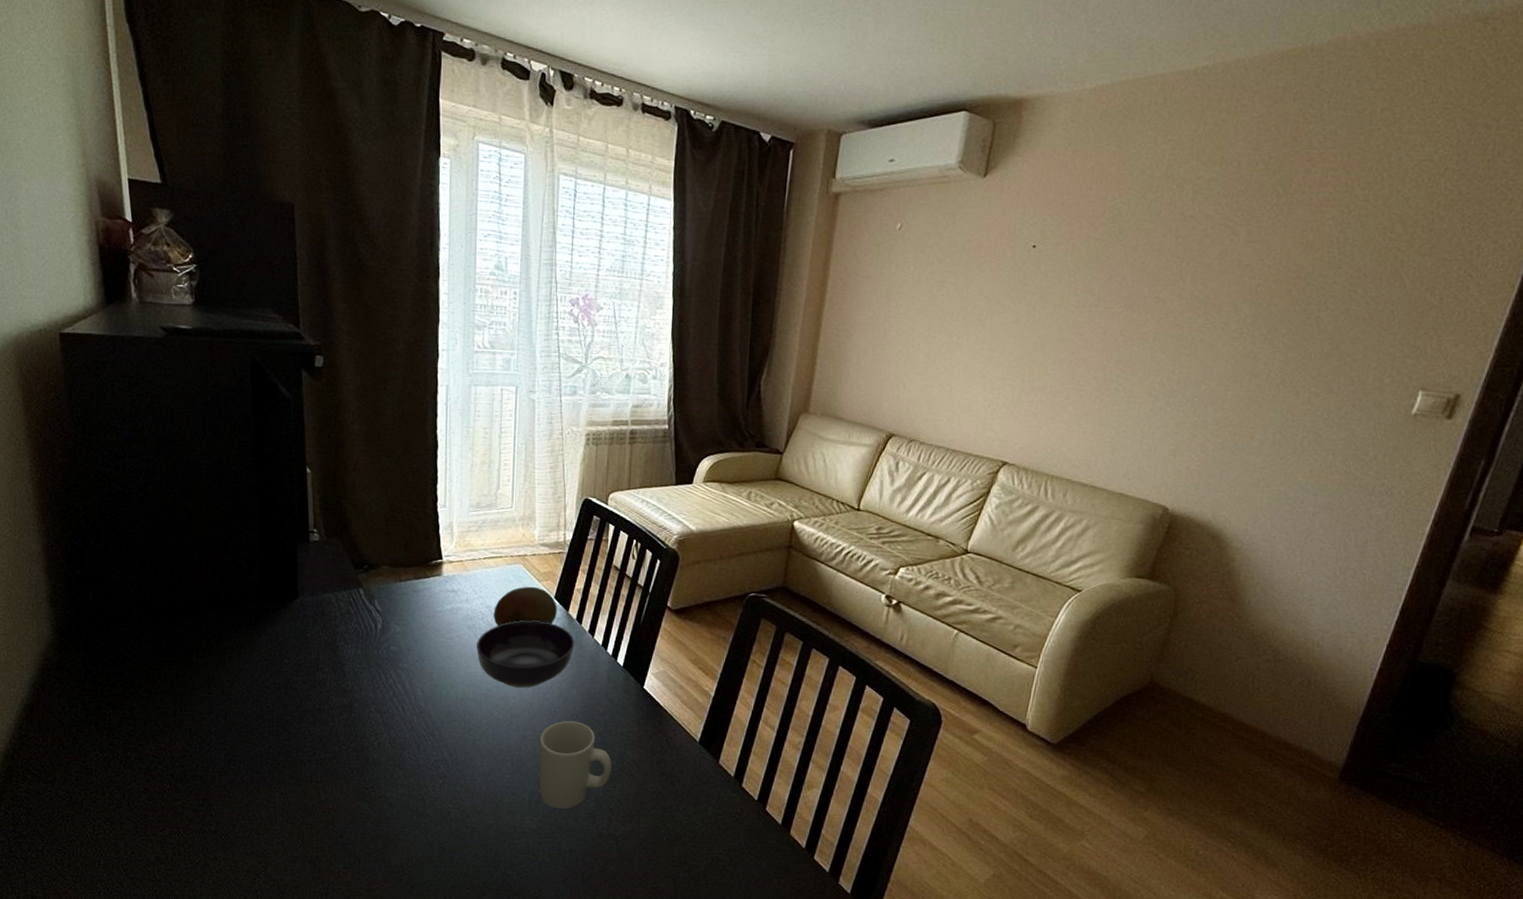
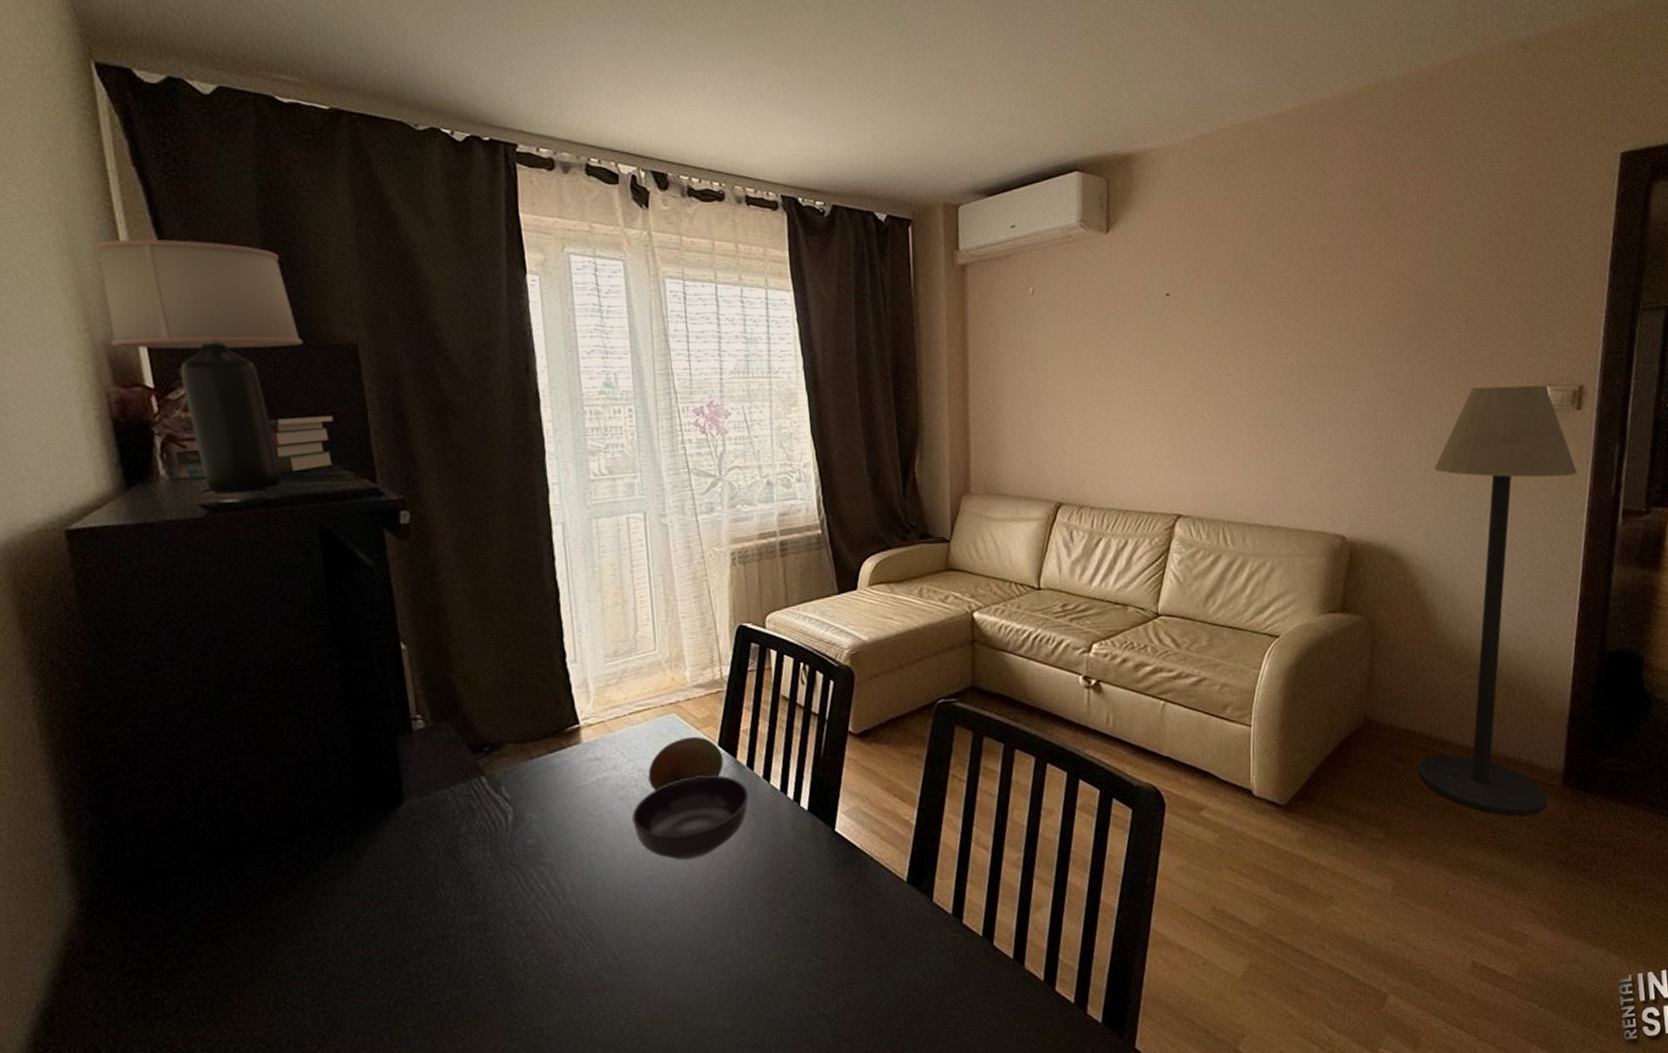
table lamp: none [93,88,251,322] -> present [94,239,303,494]
books: none [145,256,270,310] -> present [175,415,334,479]
mug: present [539,720,612,809] -> none [722,885,812,997]
floor lamp: none [1193,381,1432,800] -> present [1418,385,1578,817]

